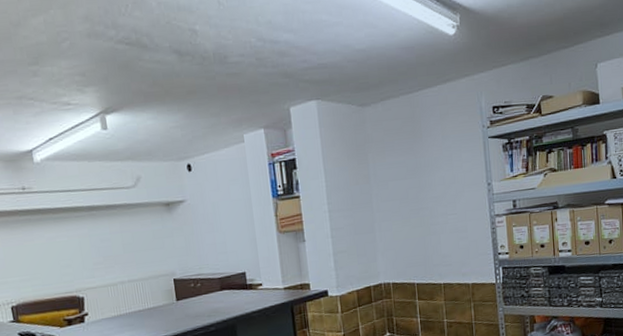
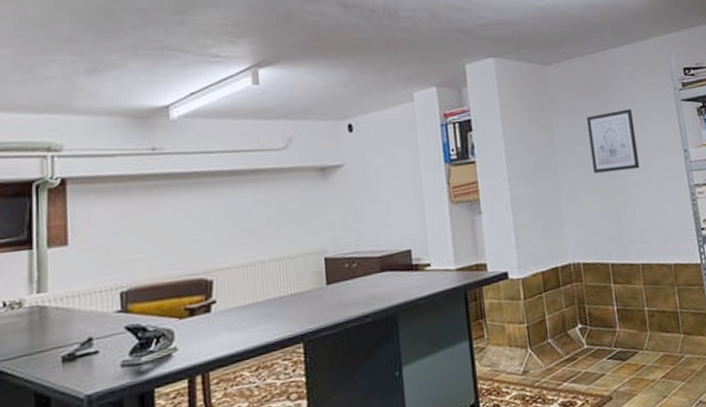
wall art: none [400,146,447,206] -> present [587,108,640,174]

